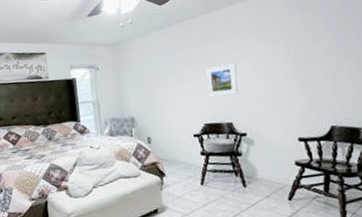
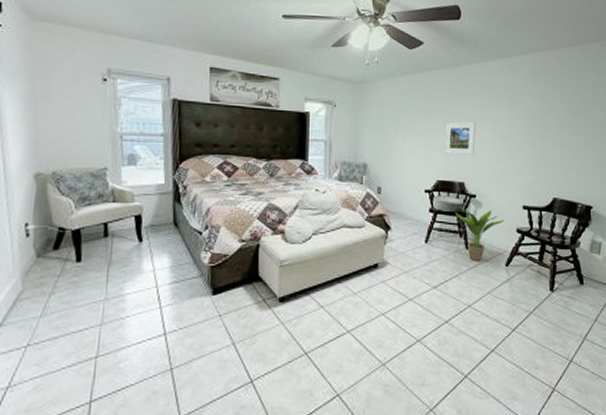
potted plant: none [227,144,280,198] -> present [455,205,504,261]

